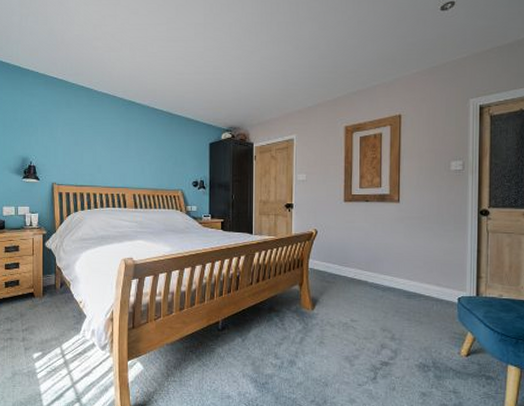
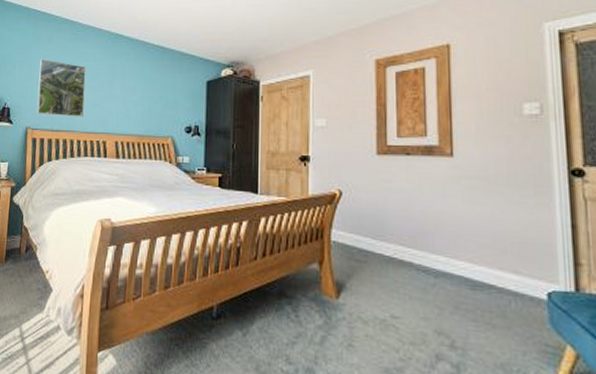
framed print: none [61,123,104,174] -> present [37,59,86,117]

